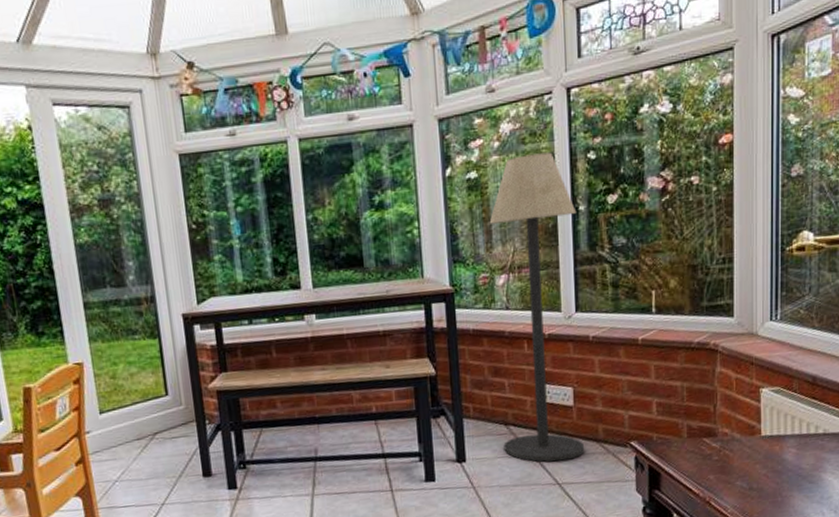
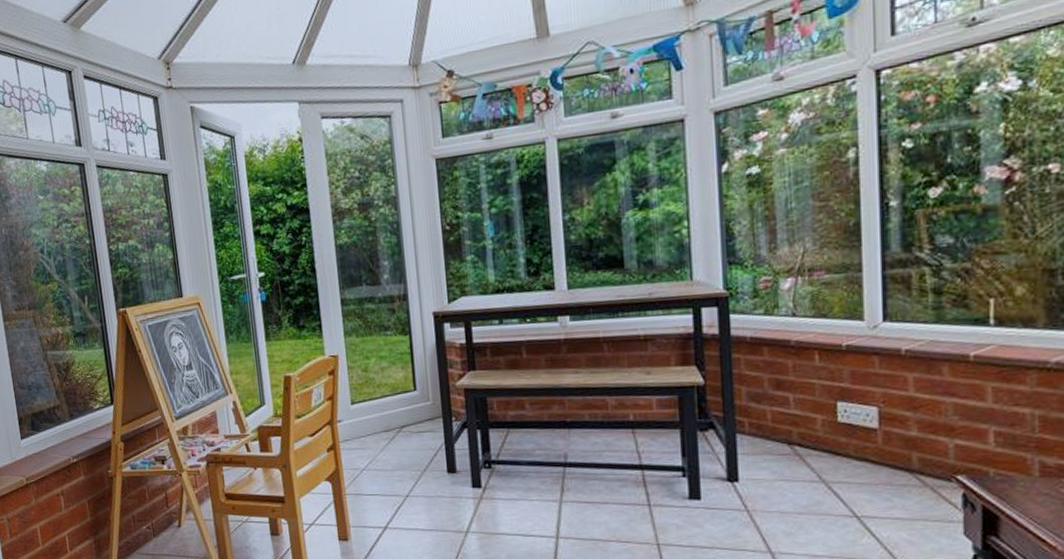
floor lamp: present [489,152,585,462] -> none [773,142,893,491]

